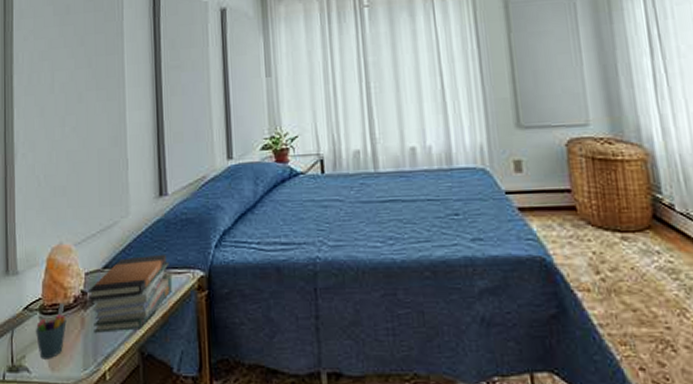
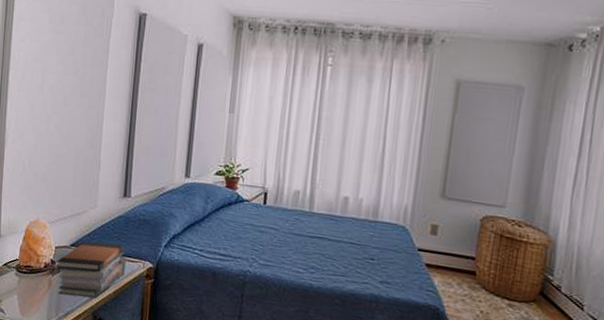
pen holder: present [36,304,67,360] -> none [12,266,37,307]

